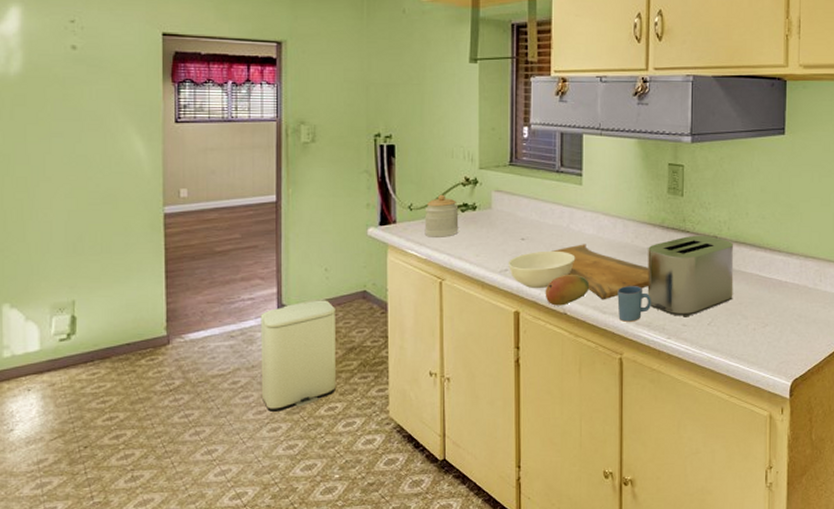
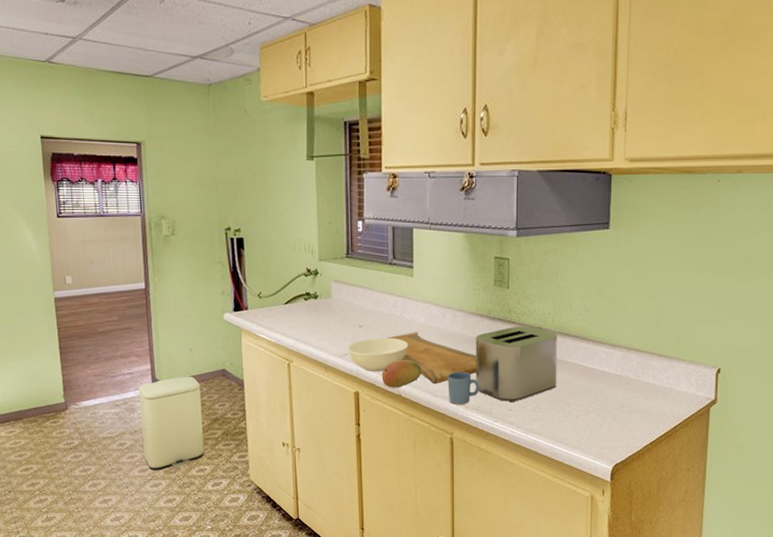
jar: present [424,194,459,237] -> none [272,283,303,323]

